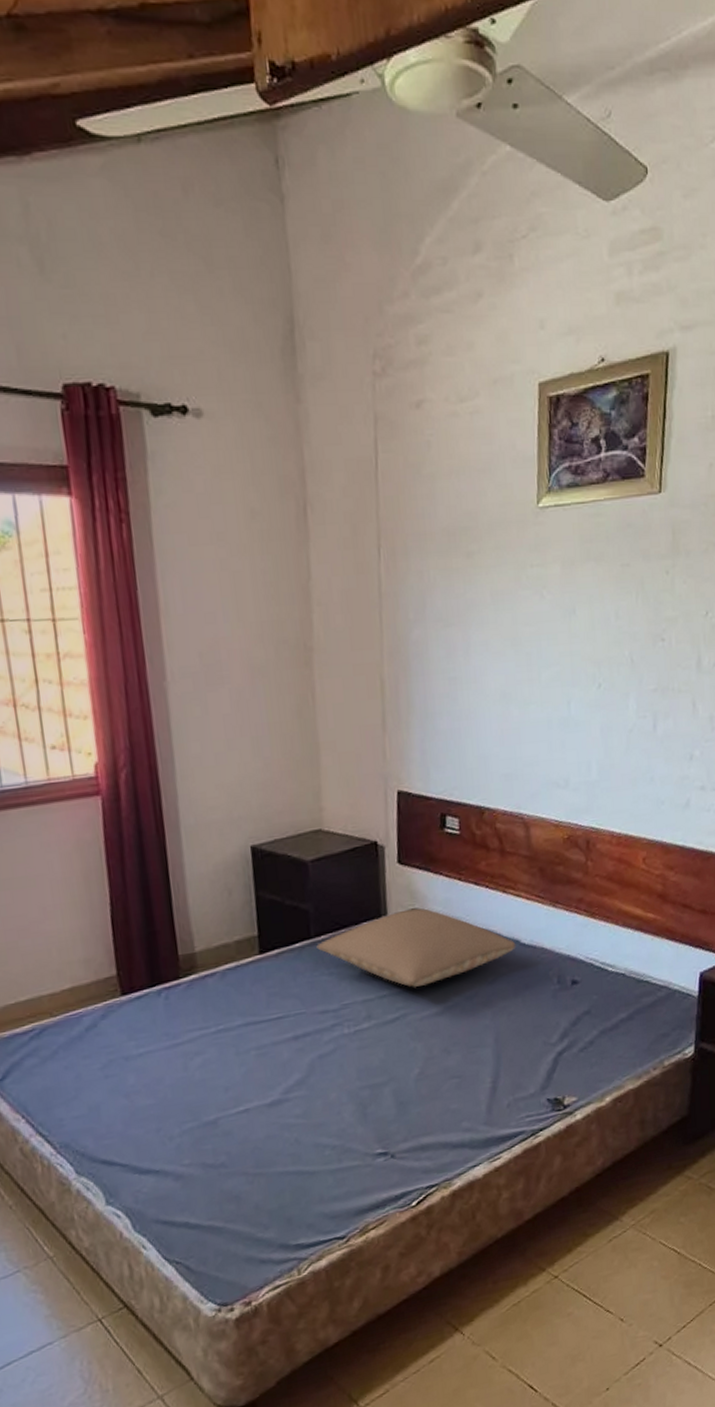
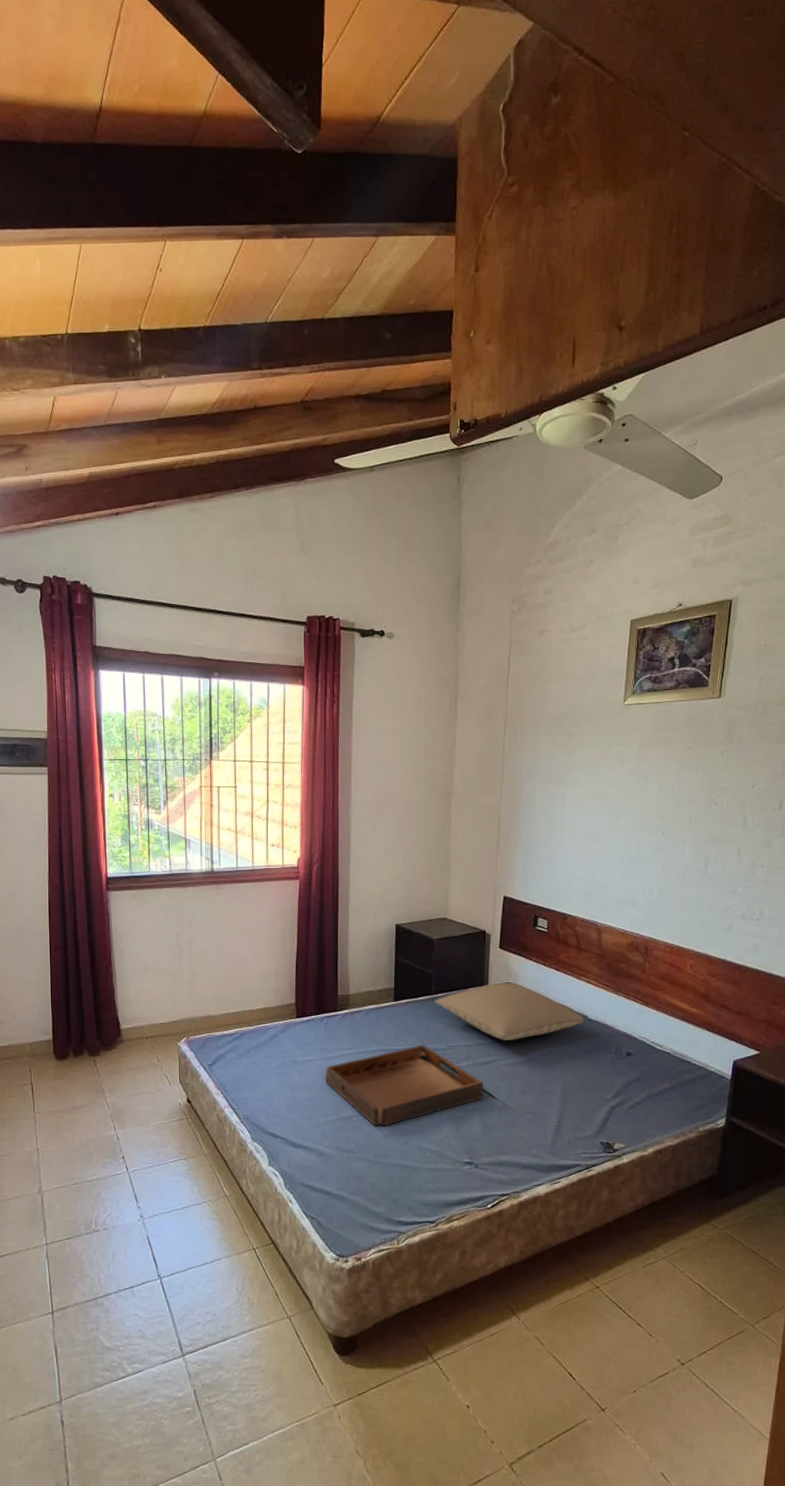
serving tray: none [172,1008,394,1127] -> present [324,1045,484,1126]

